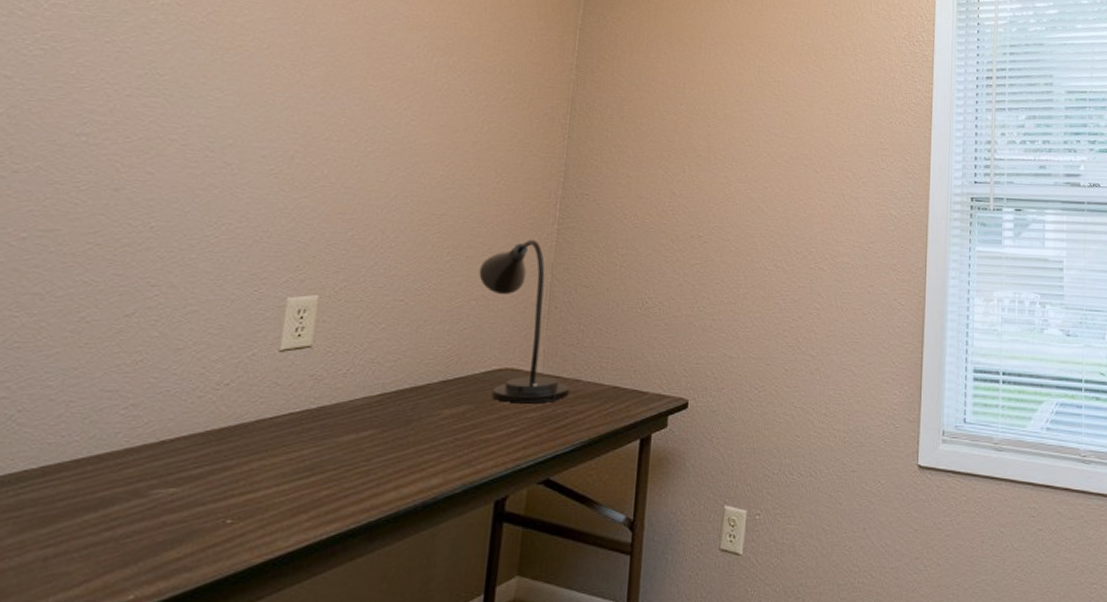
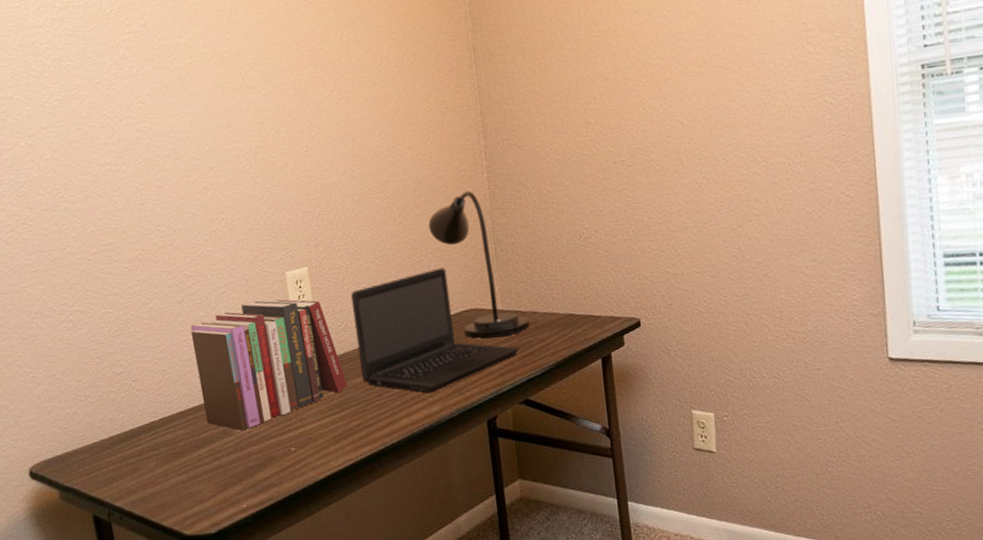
books: none [113,327,330,492] -> present [190,299,347,431]
laptop: none [350,317,553,461] -> present [350,267,520,392]

